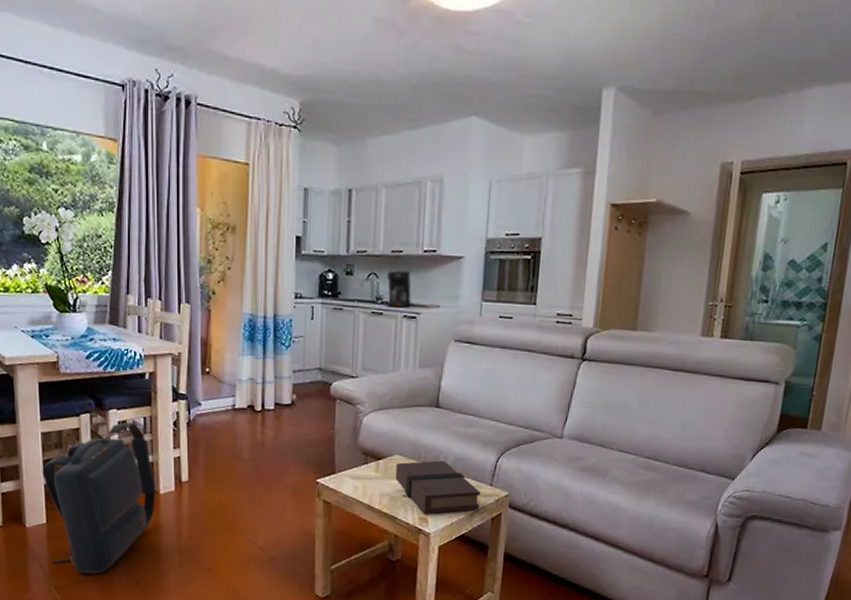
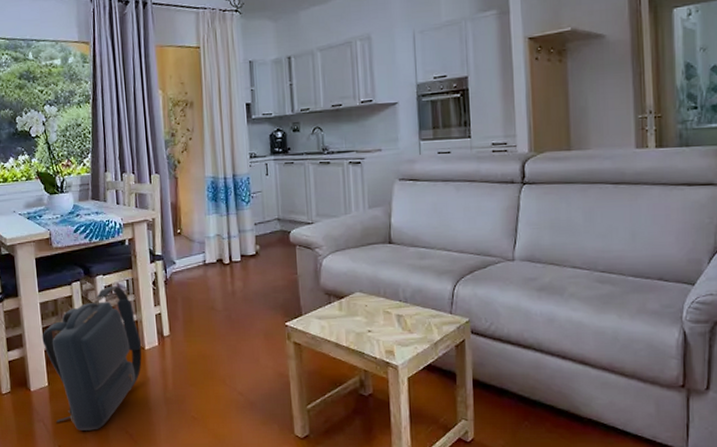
coffee maker: present [386,270,412,308] -> none [330,121,356,156]
book: present [395,460,480,514] -> none [358,293,442,347]

